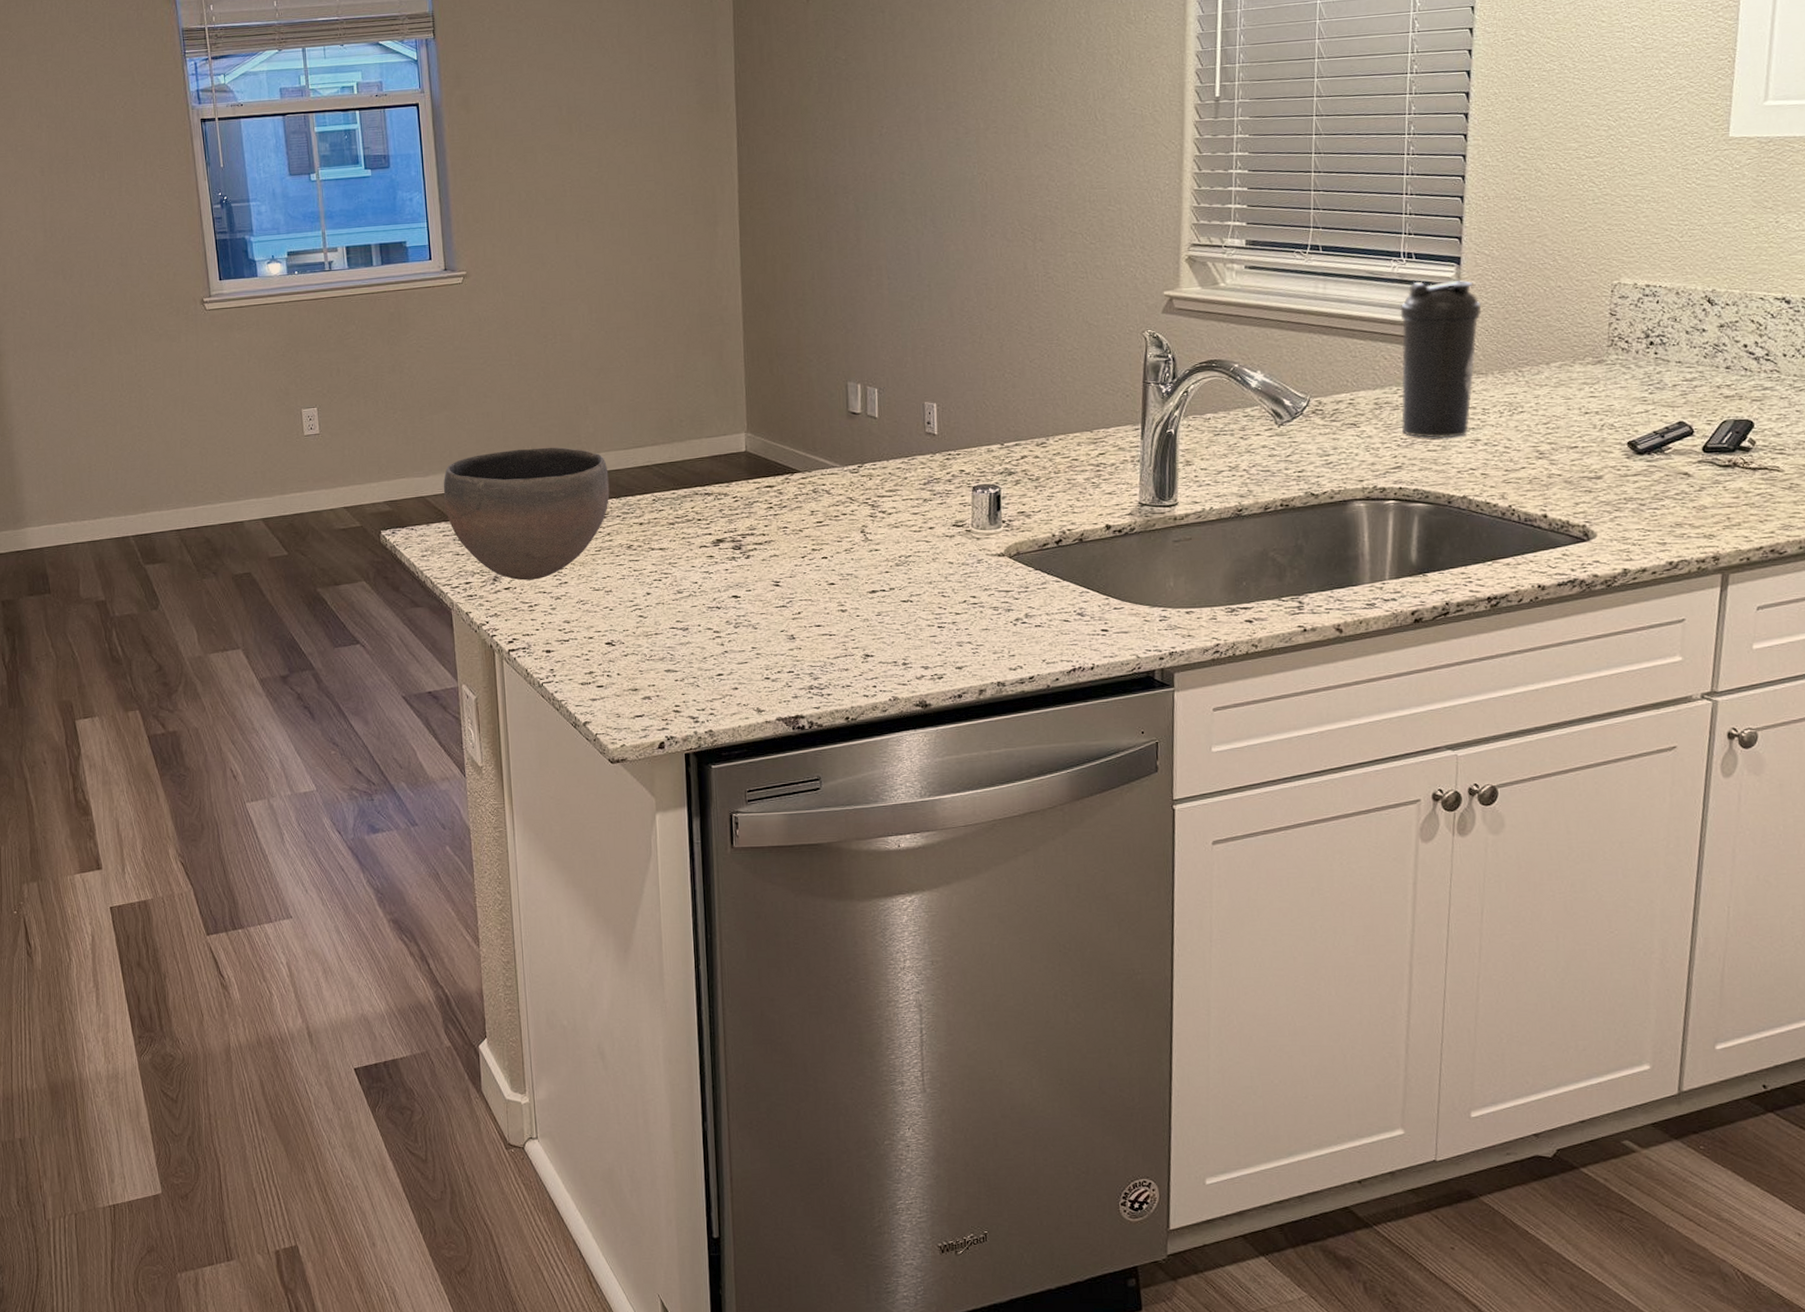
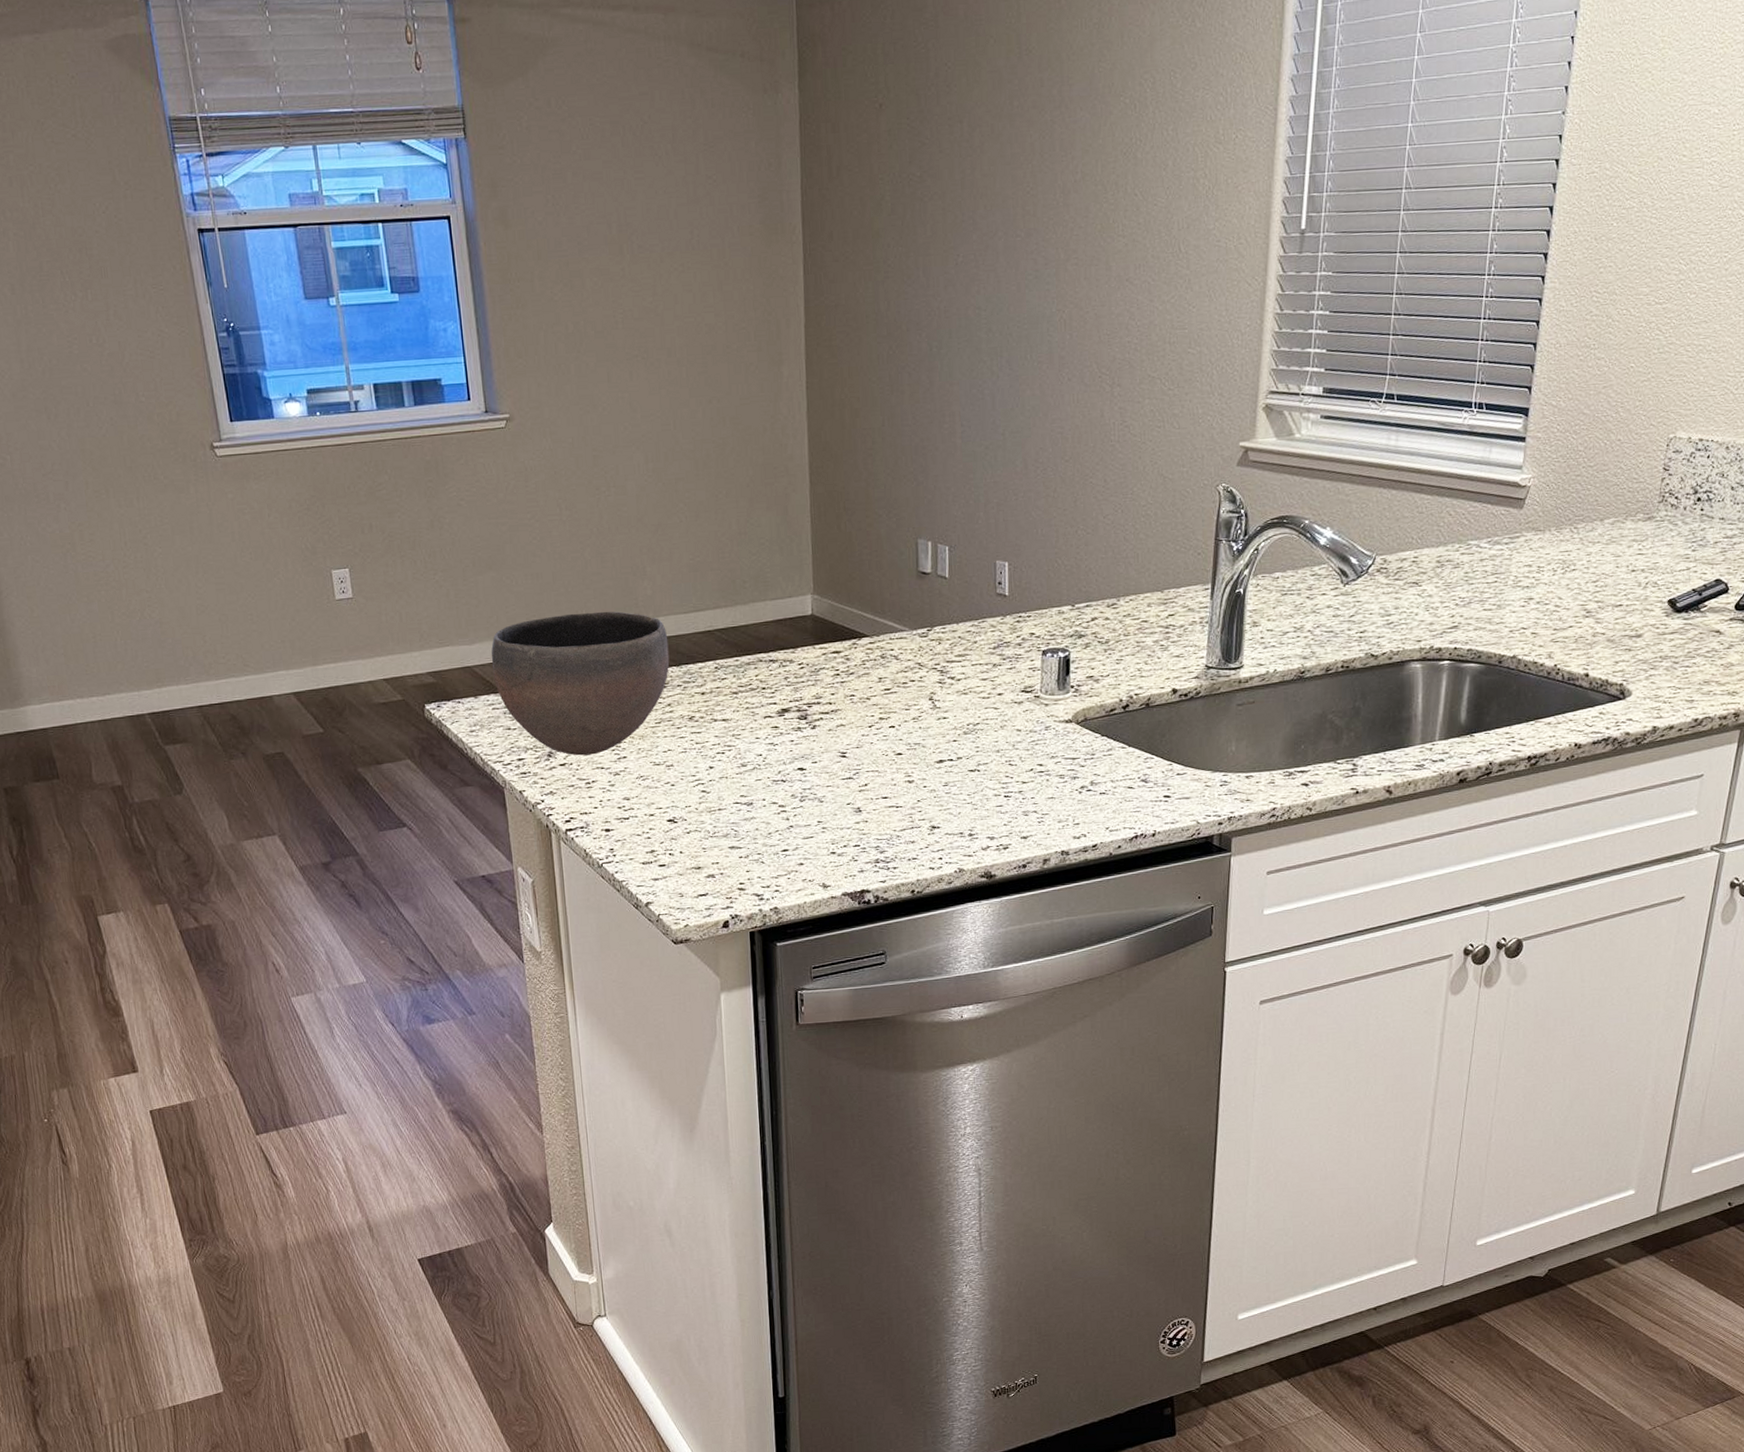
water bottle: present [1400,279,1482,439] -> none [1461,432,1545,598]

